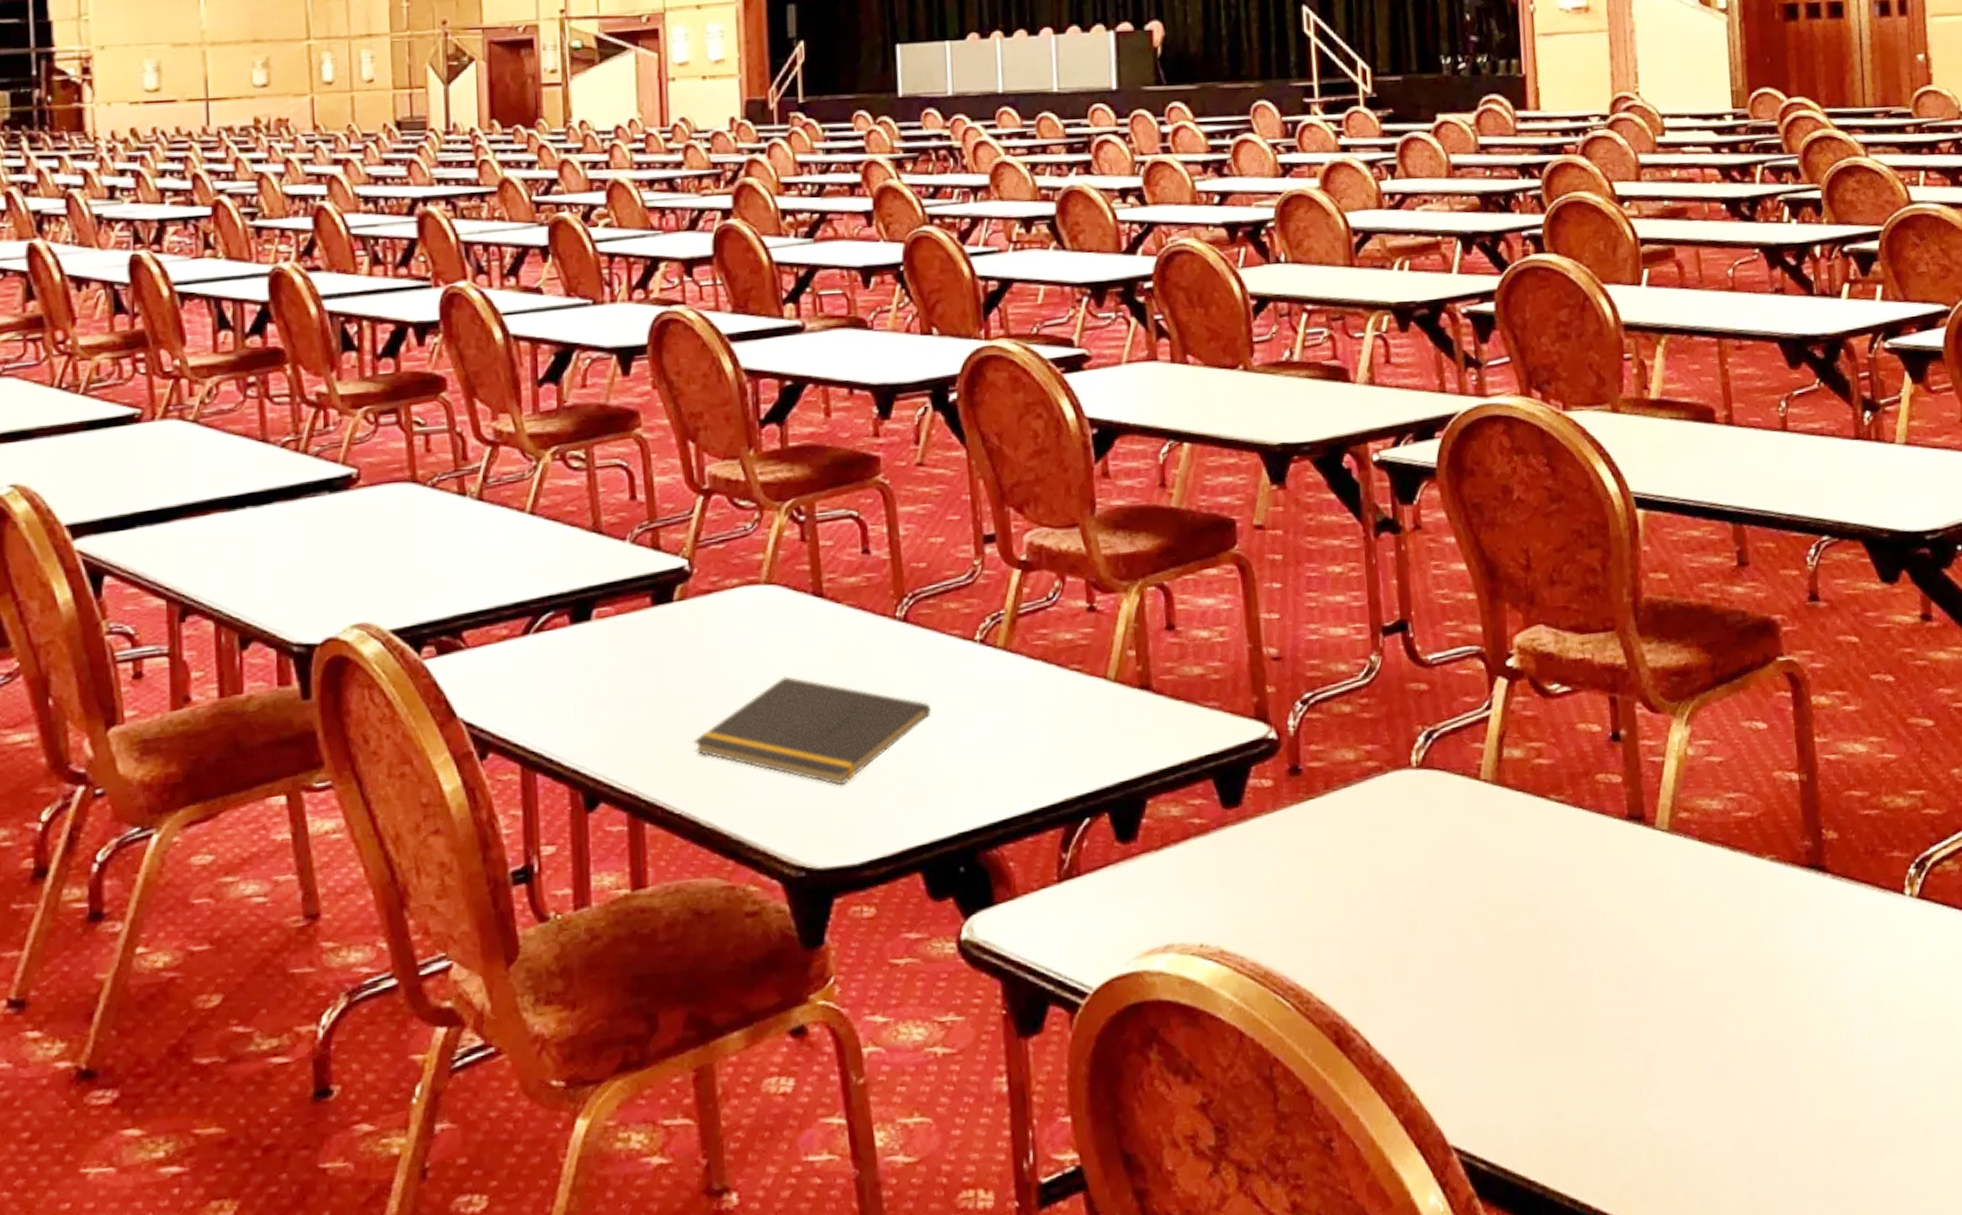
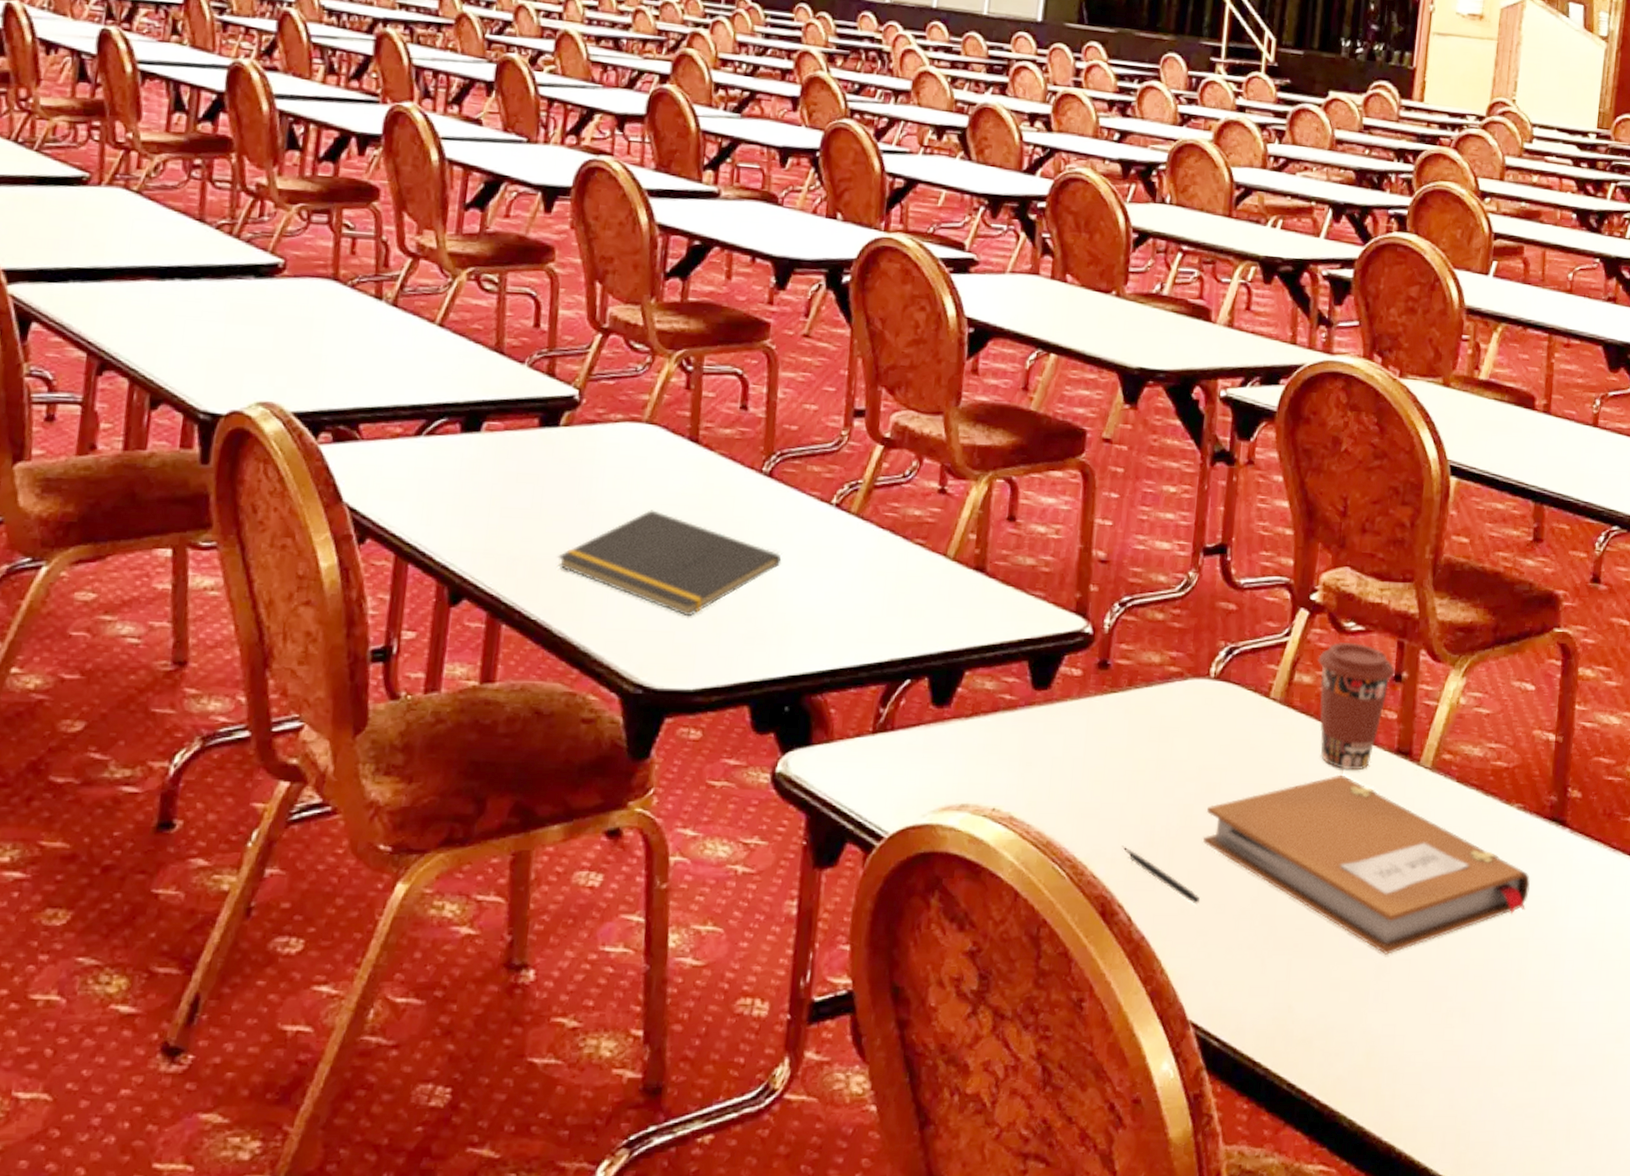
pen: none [1346,964,1440,1017] -> present [1121,845,1200,904]
notebook: none [1432,851,1798,1042] -> present [1203,774,1530,955]
coffee cup: none [1526,705,1612,847] -> present [1318,642,1395,771]

